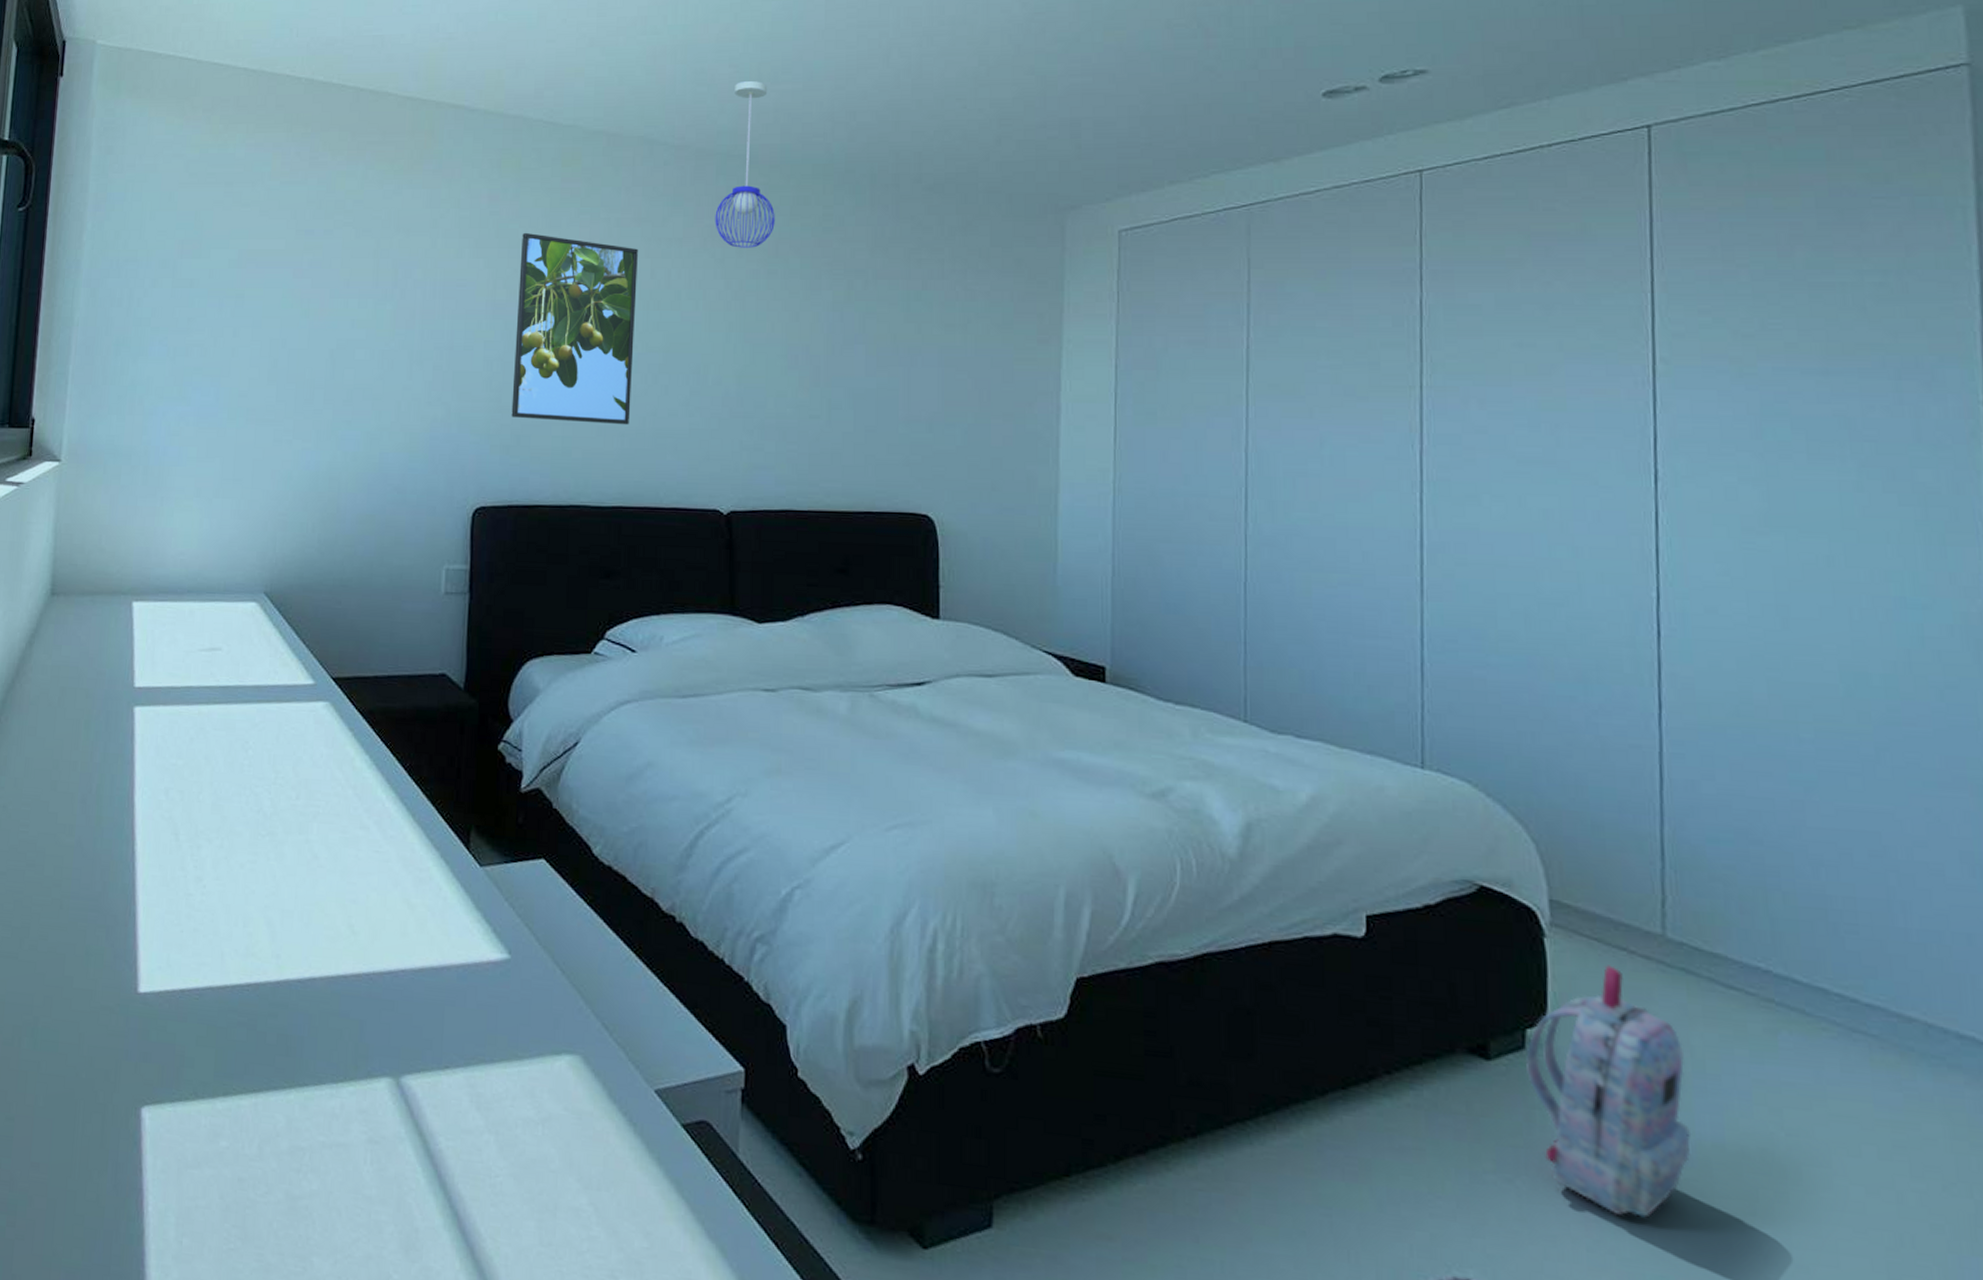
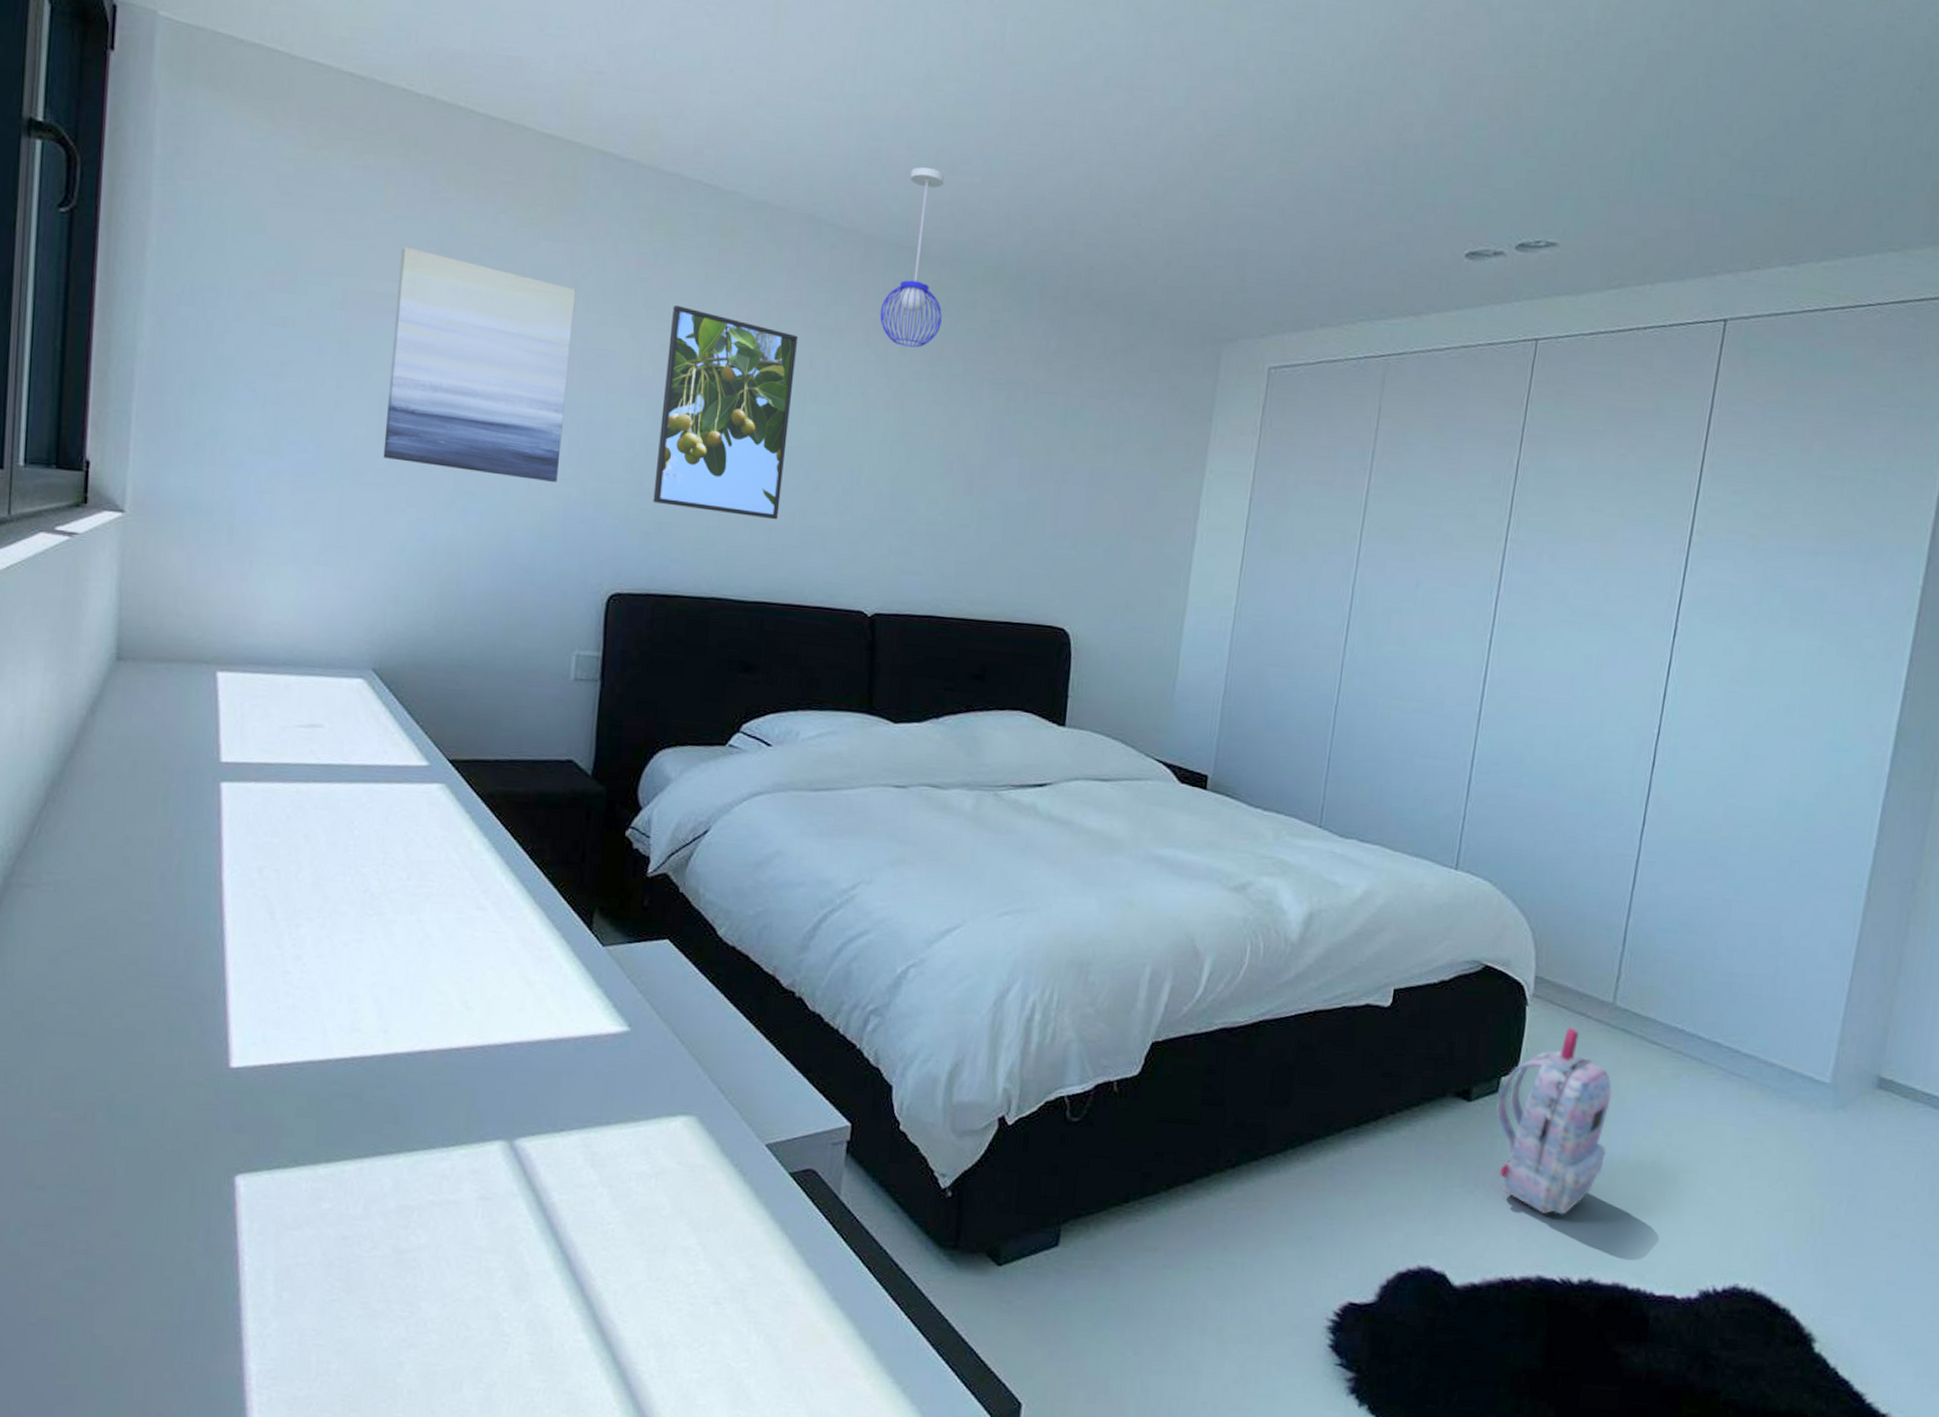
wall art: none [272,208,436,405] -> present [383,246,576,482]

